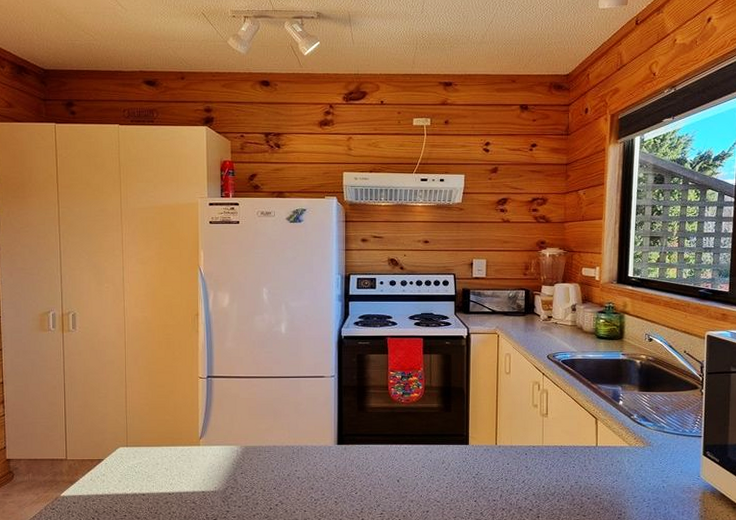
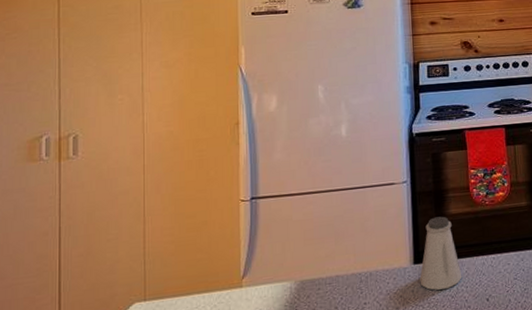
saltshaker: none [342,408,378,468] -> present [420,216,462,290]

